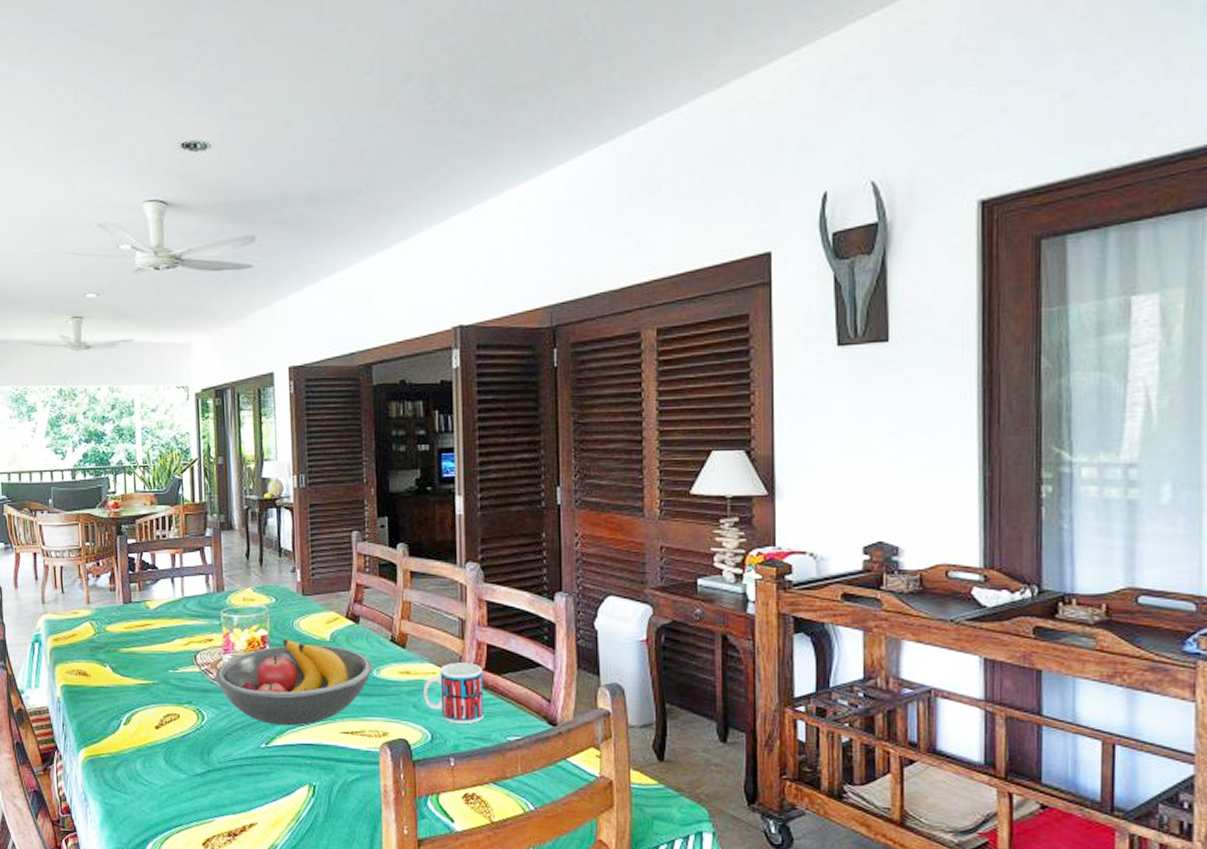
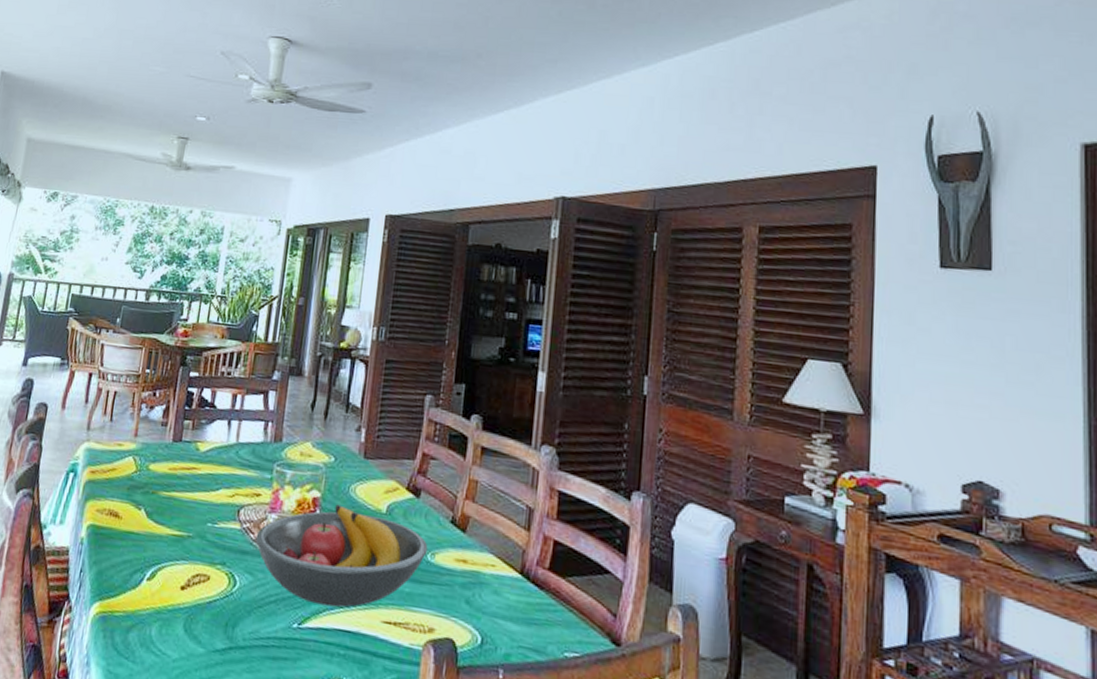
mug: present [424,662,485,725] -> none [478,556,546,631]

